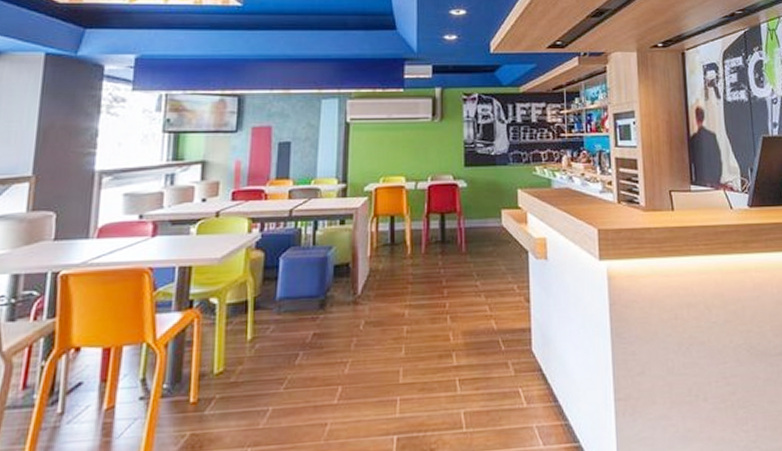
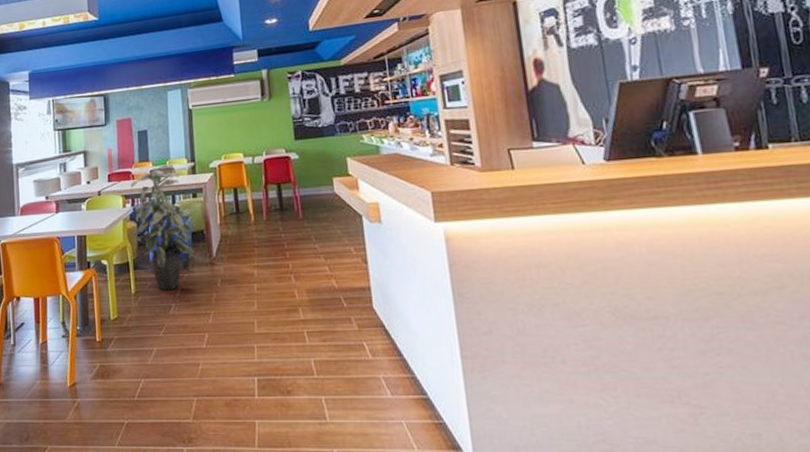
indoor plant: none [257,184,341,336] -> present [130,164,195,291]

